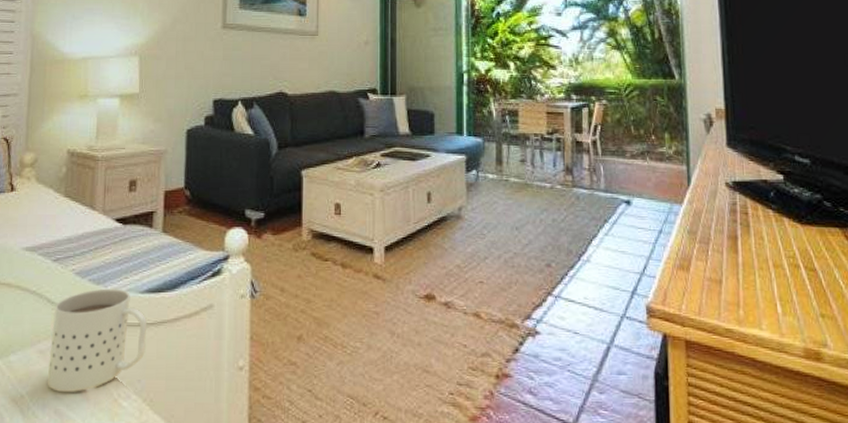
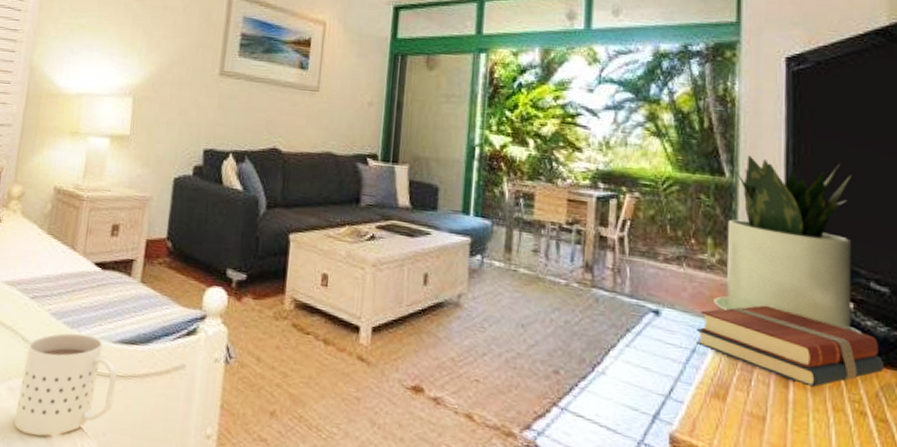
books: none [661,185,811,250] -> present [695,305,885,388]
planter: none [674,59,792,201] -> present [714,155,863,335]

